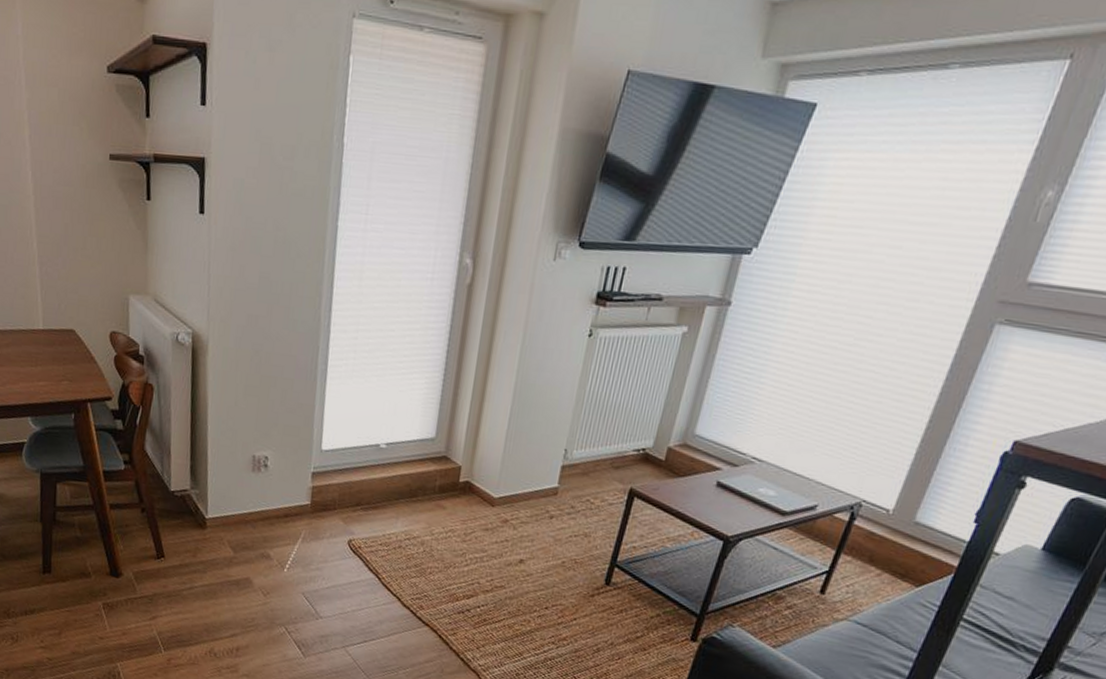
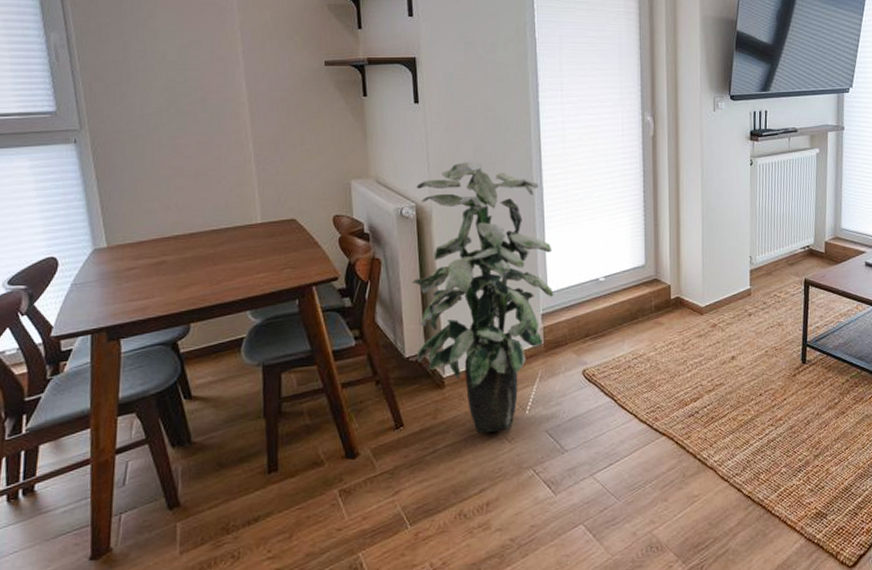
indoor plant: none [181,289,332,583] -> present [411,162,554,434]

